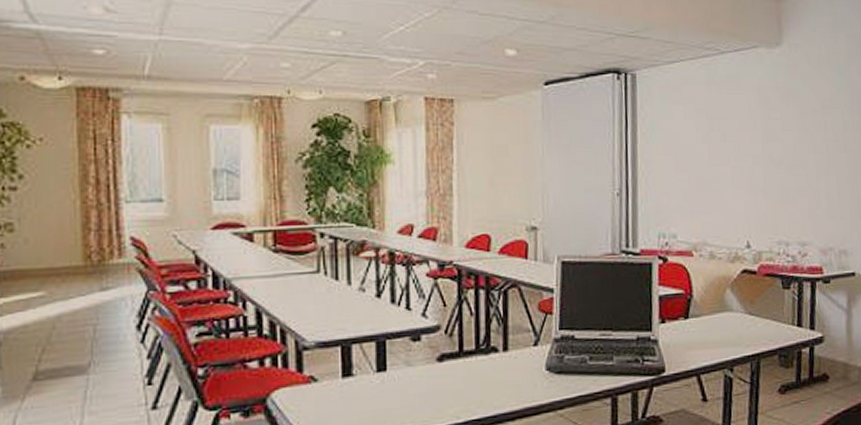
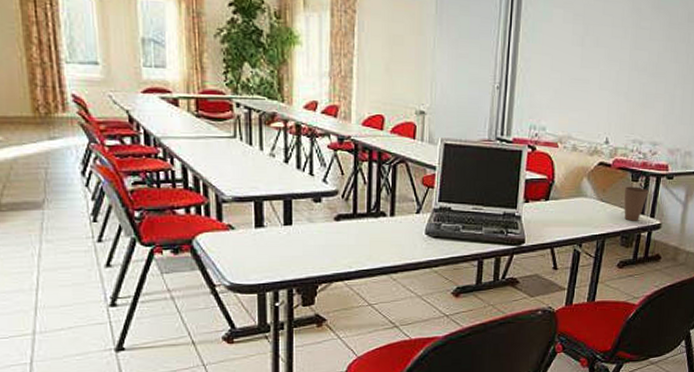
cup: none [775,294,804,336] -> present [624,186,649,221]

